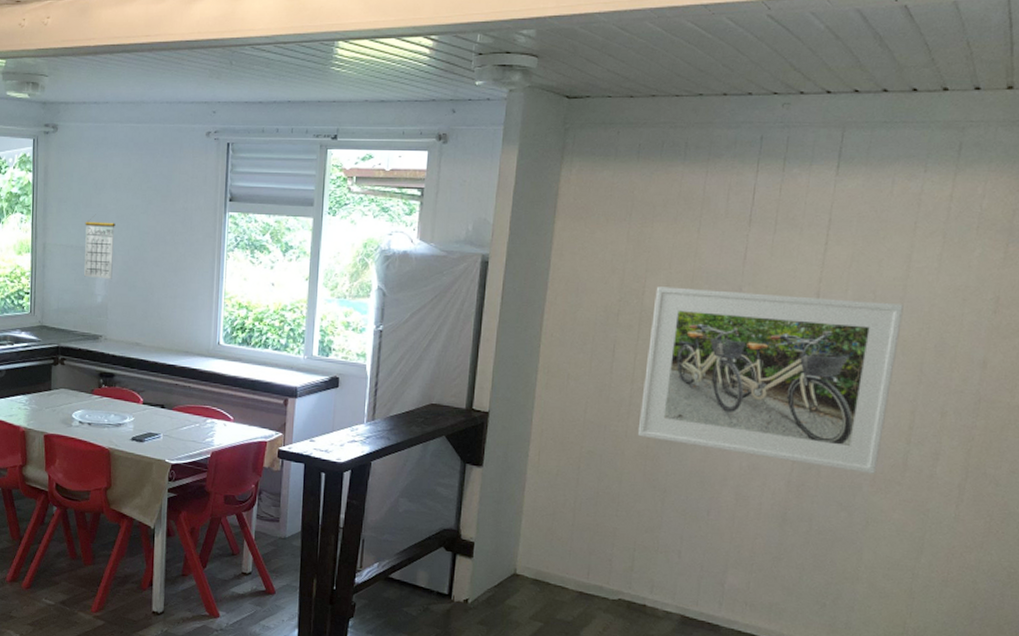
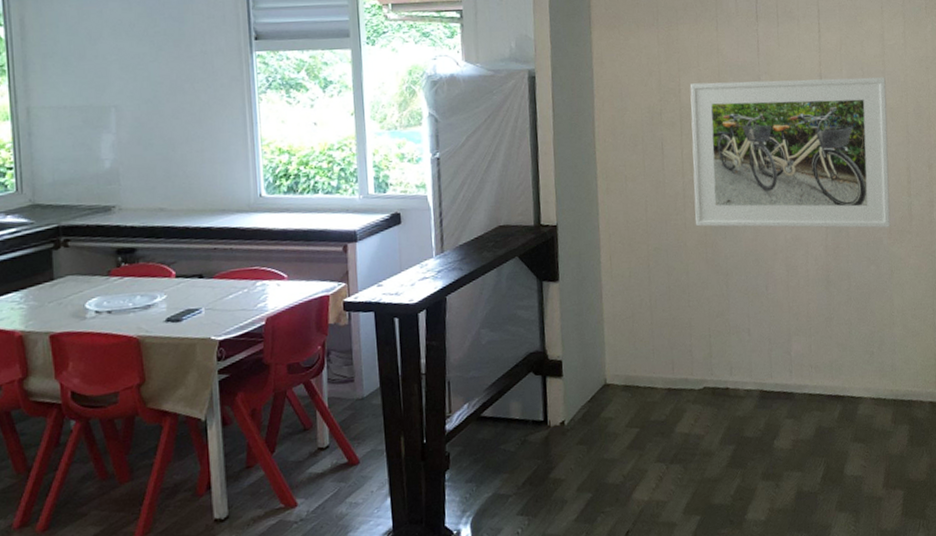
calendar: present [84,214,116,279] -> none [79,67,122,141]

